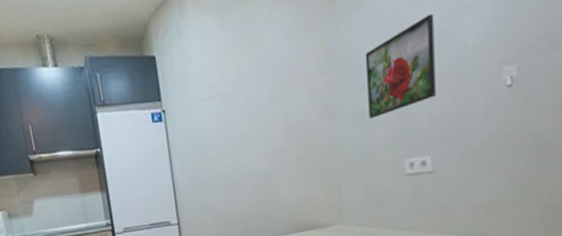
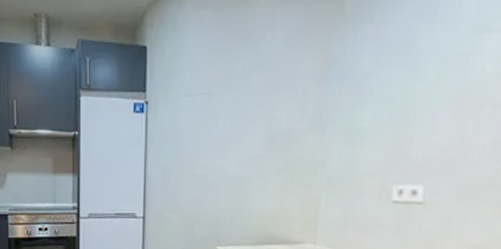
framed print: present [365,13,436,119] -> none [361,33,452,137]

